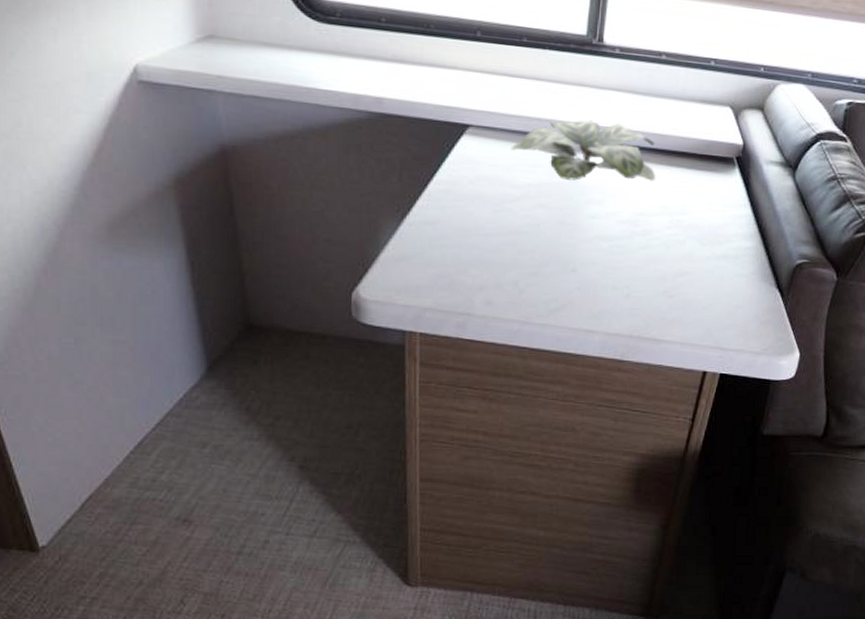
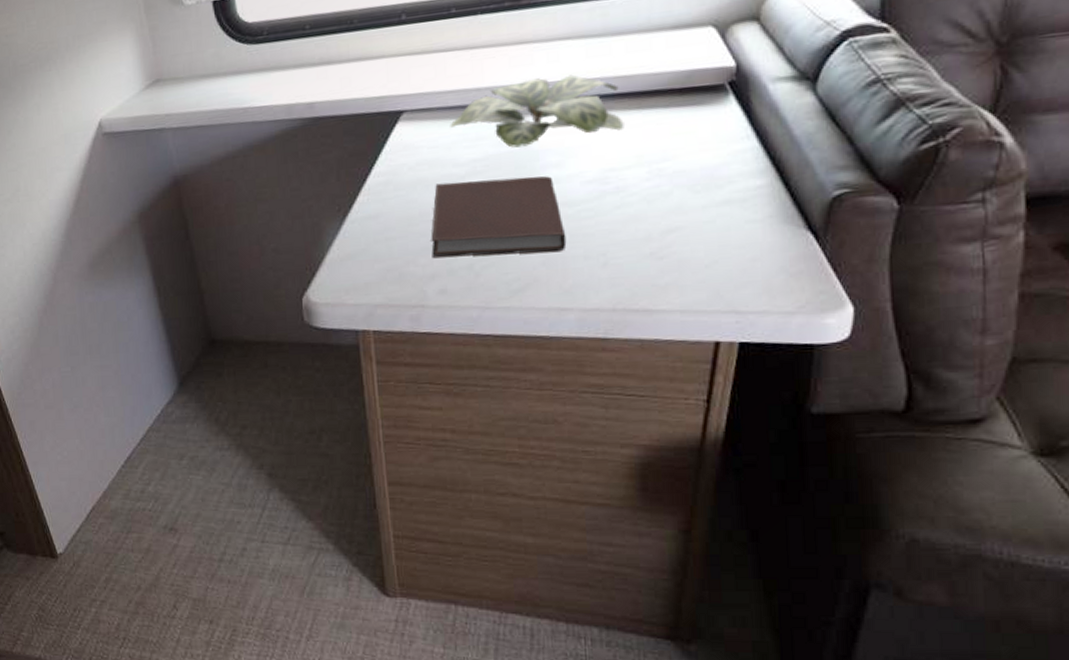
notebook: none [482,201,600,280] -> present [431,176,567,258]

